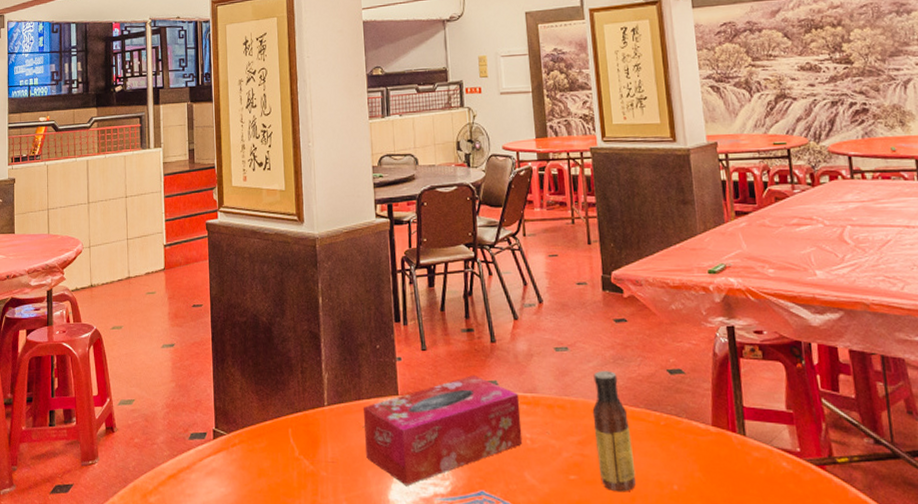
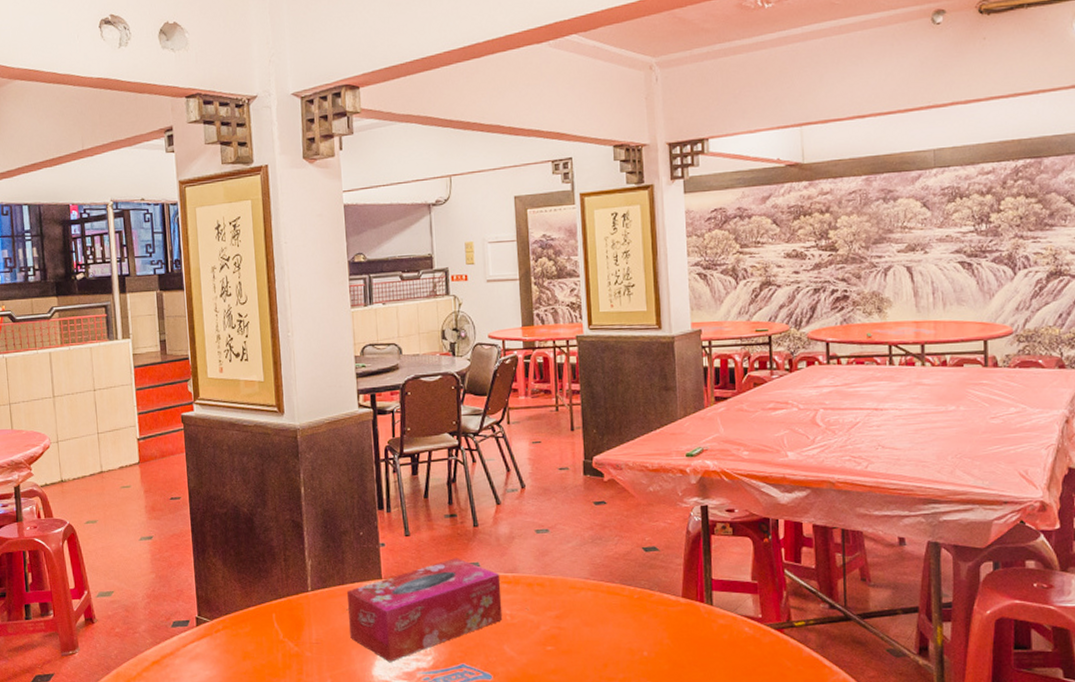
sauce bottle: present [592,370,636,492] -> none [570,549,609,660]

